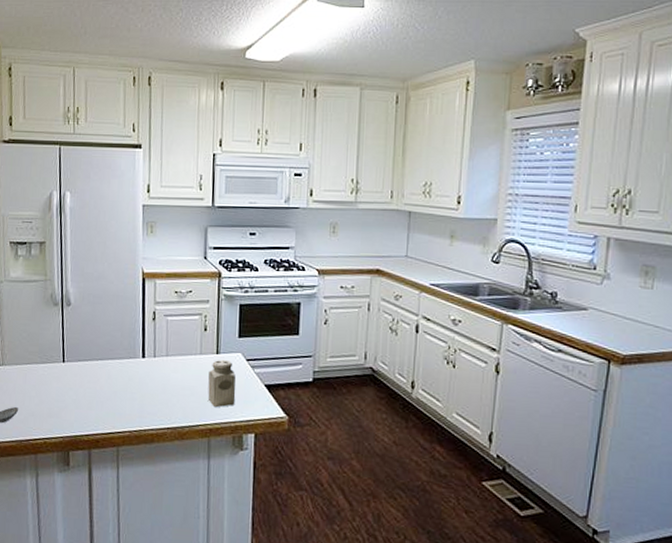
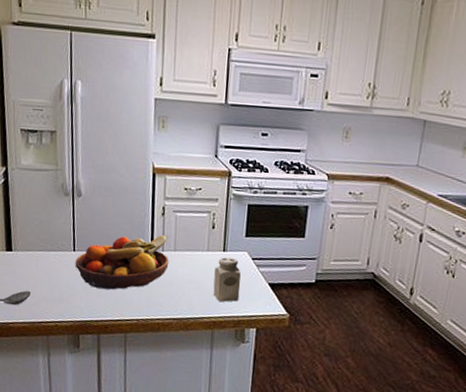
fruit bowl: none [64,340,162,401] -> present [75,234,169,290]

